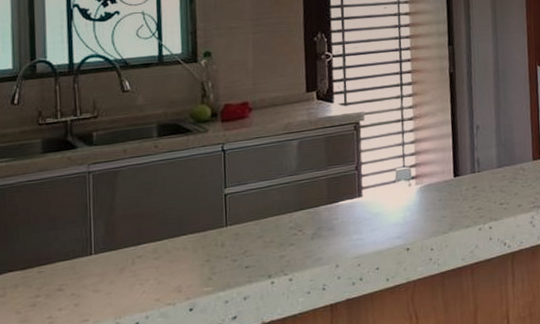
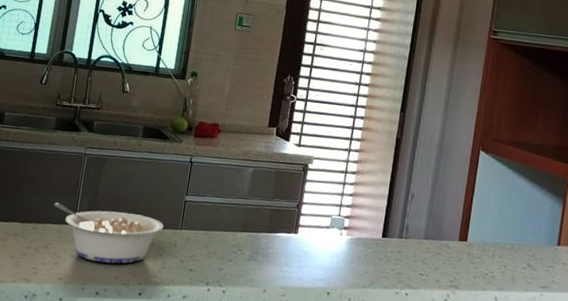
legume: none [60,222,205,290] -> present [54,202,164,264]

